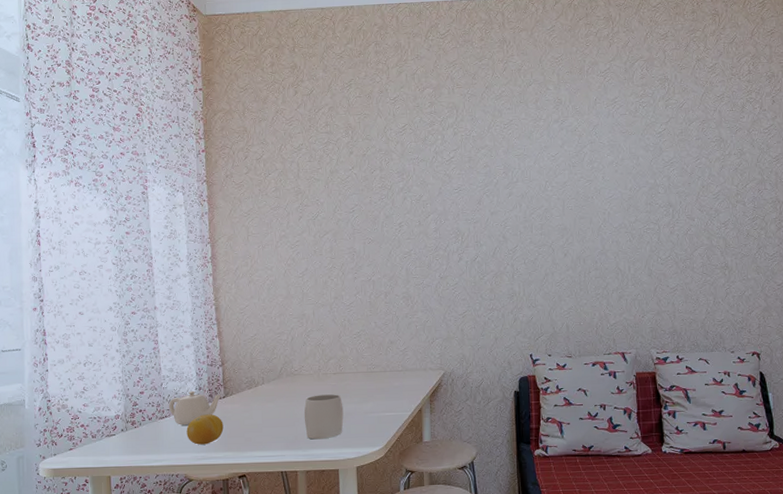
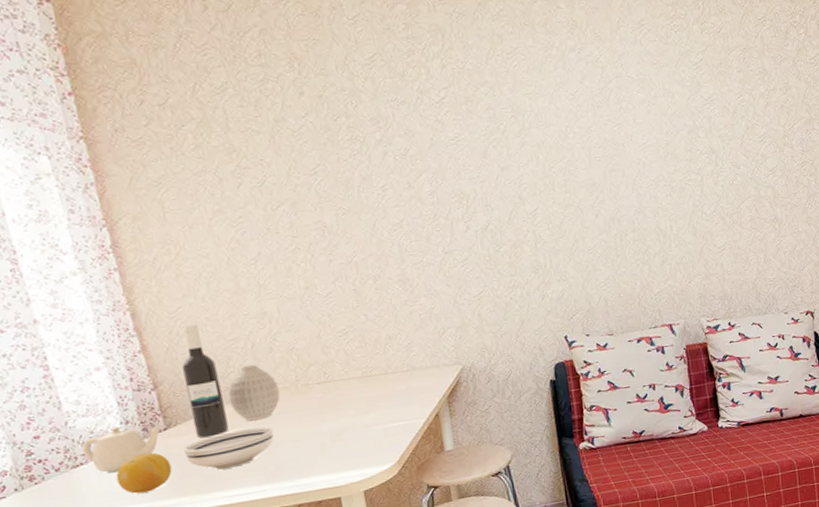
bowl: none [234,403,298,434] -> present [184,426,274,470]
wine bottle: none [242,319,267,407] -> present [181,324,229,439]
vase: none [270,353,307,398] -> present [228,364,281,422]
mug: present [304,394,344,440] -> none [282,408,340,467]

